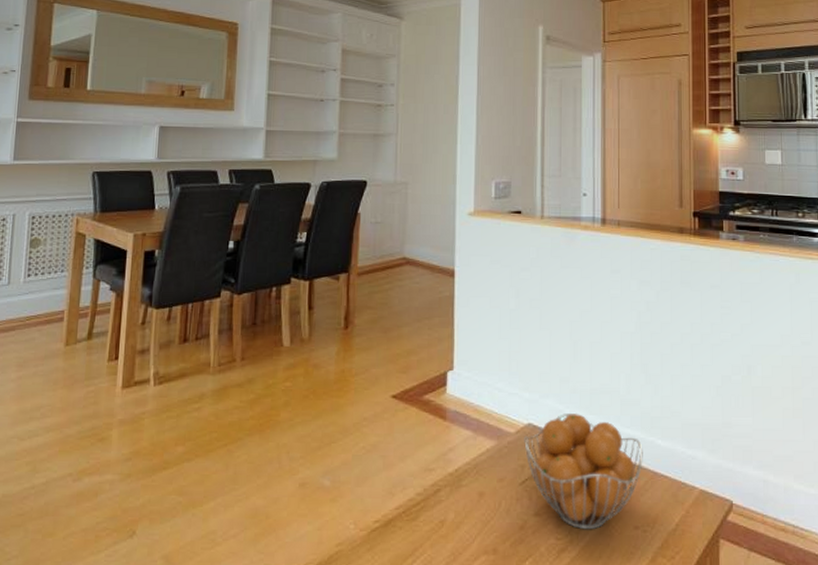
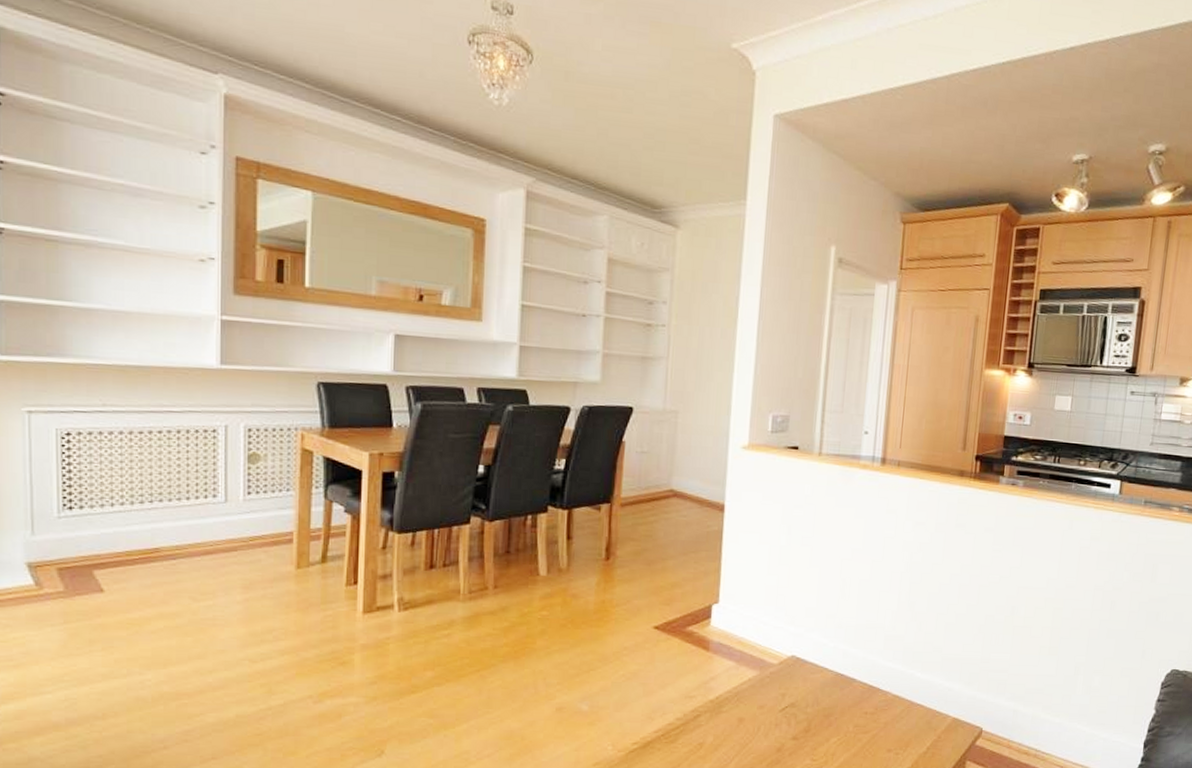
fruit basket: present [524,414,643,530] -> none [786,647,903,752]

